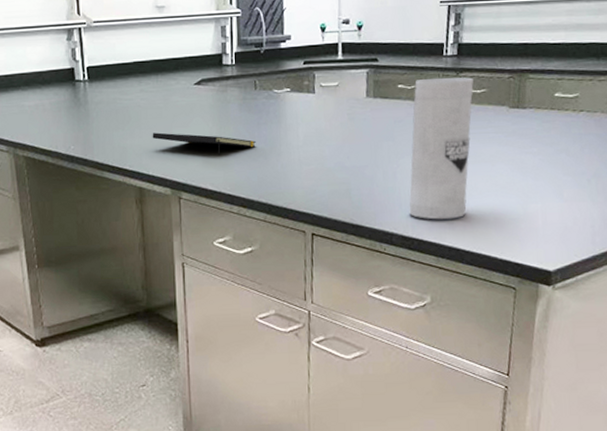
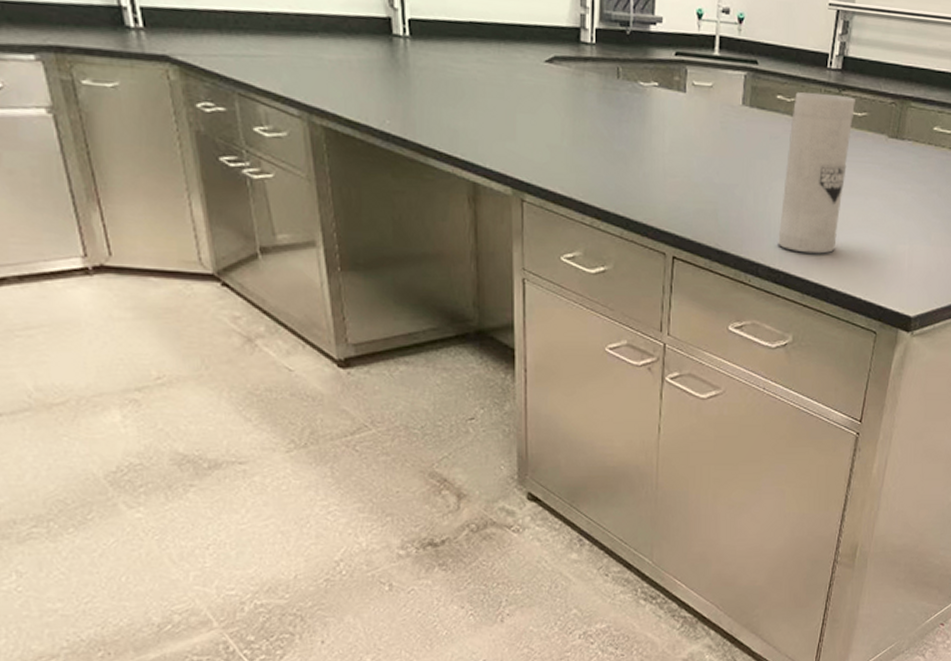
notepad: present [152,132,256,156] -> none [491,116,615,154]

